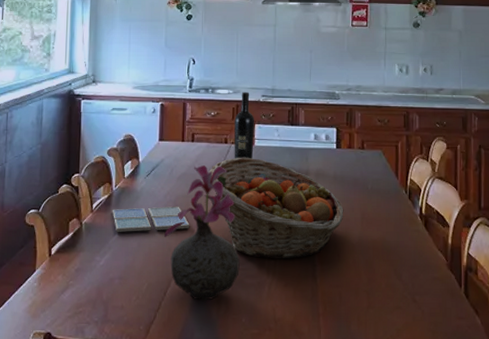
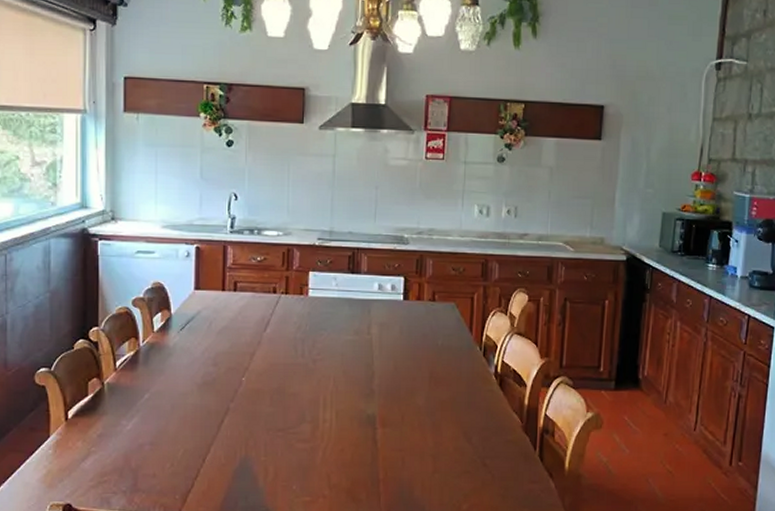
drink coaster: present [112,206,190,232] -> none [139,364,232,393]
vase: present [164,165,240,301] -> none [202,318,290,467]
fruit basket: present [208,157,344,259] -> none [254,309,410,422]
wine bottle: present [234,92,255,159] -> none [284,234,309,311]

